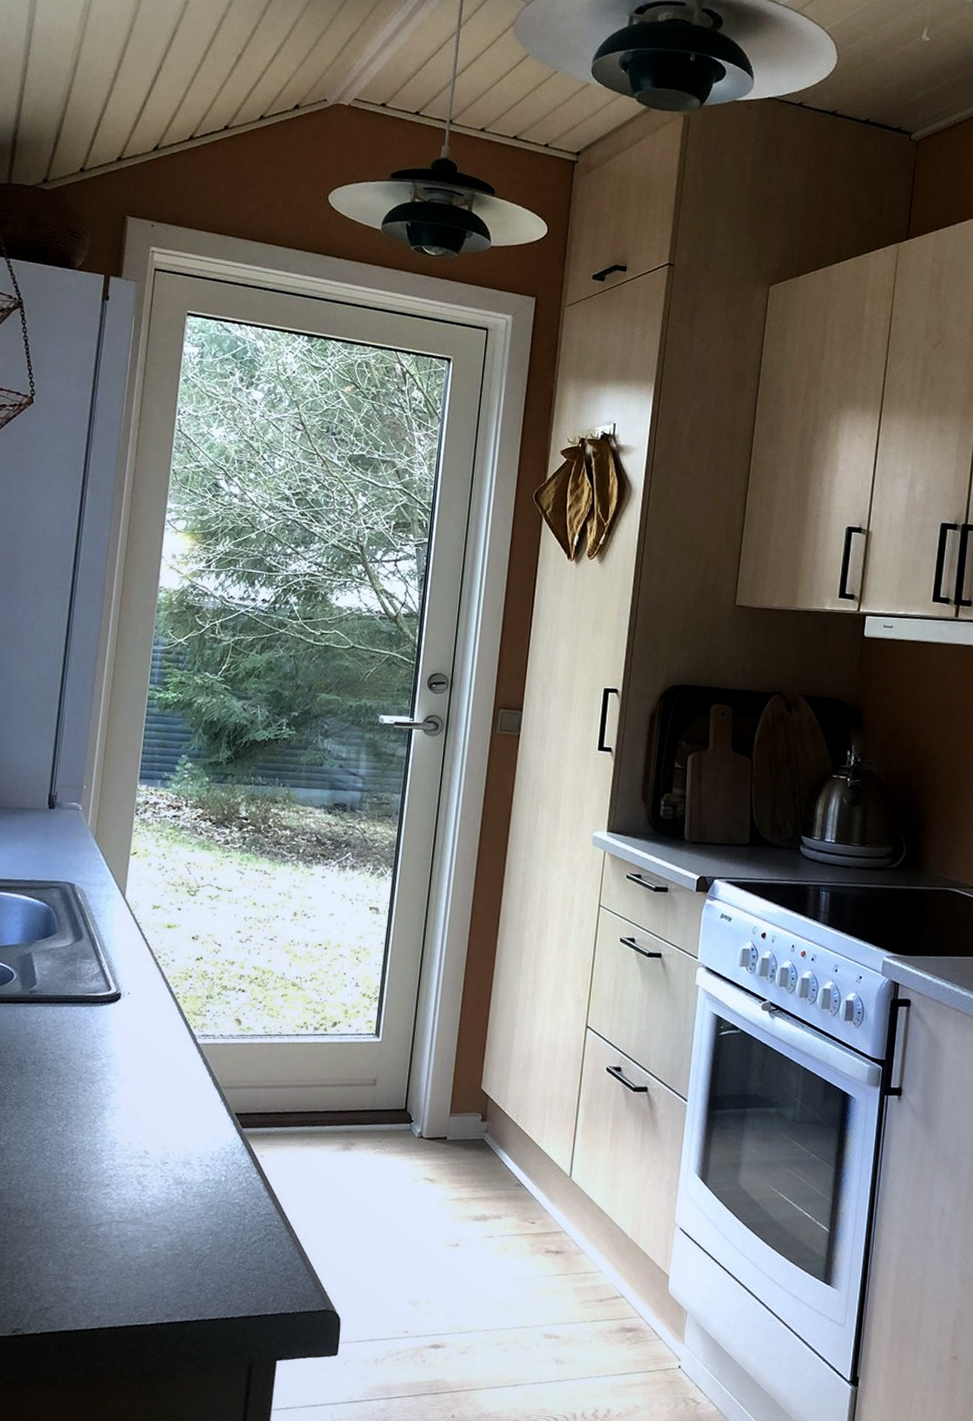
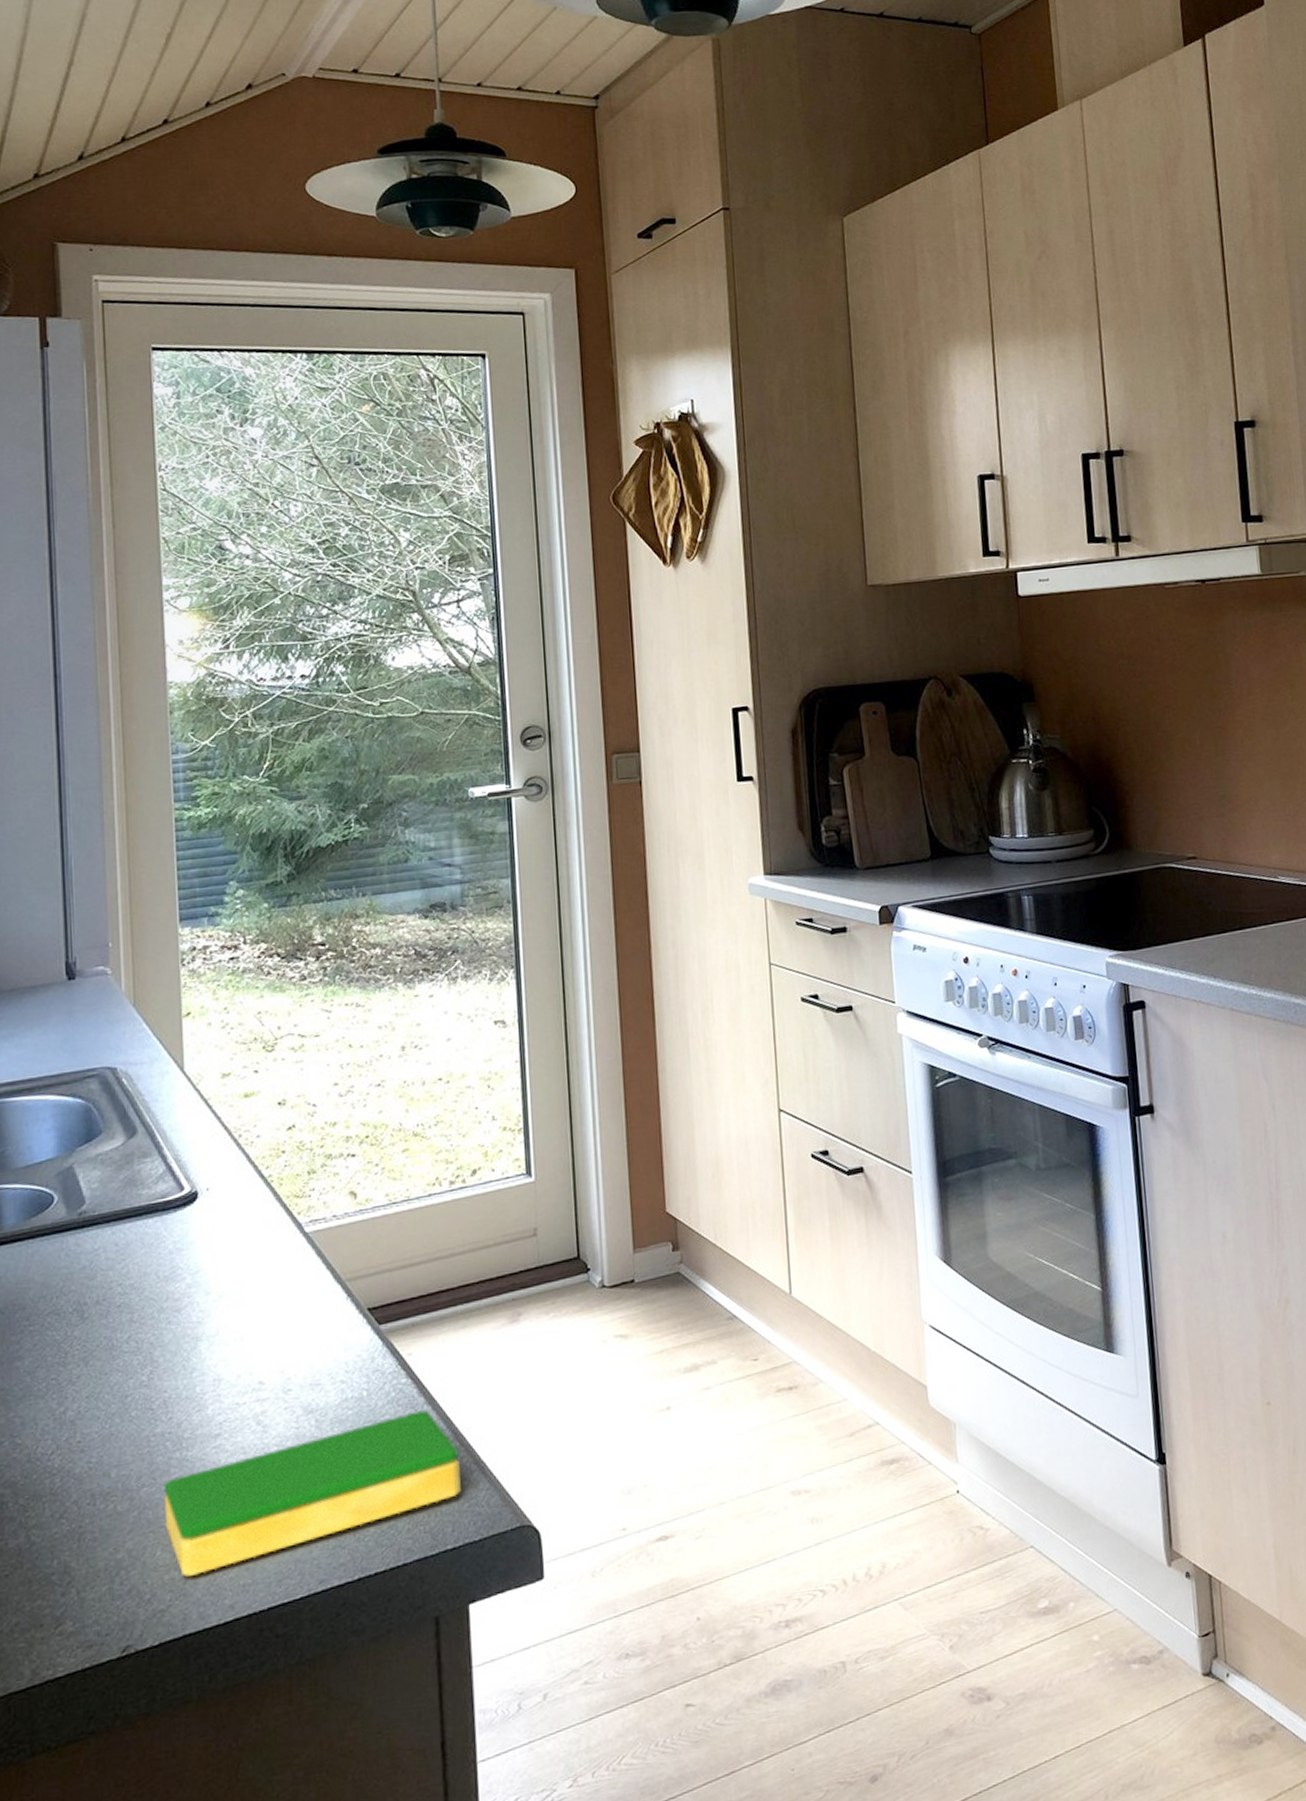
dish sponge: none [58,1201,288,1288] -> present [163,1410,461,1577]

